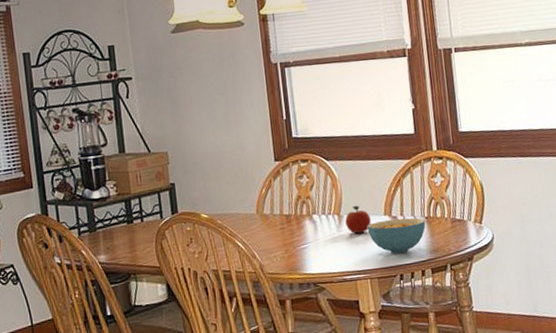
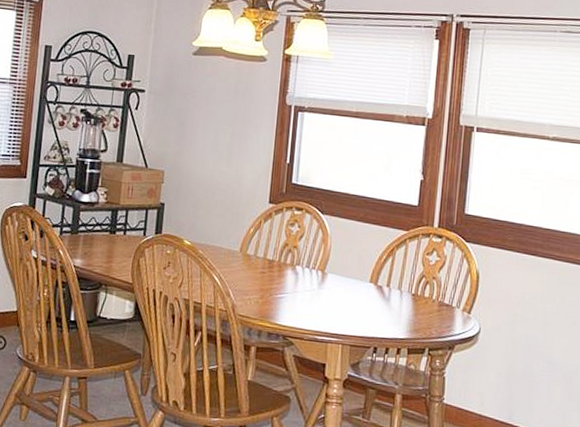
fruit: present [345,205,371,233] -> none [328,265,355,295]
cereal bowl: present [367,218,426,254] -> none [349,287,412,326]

